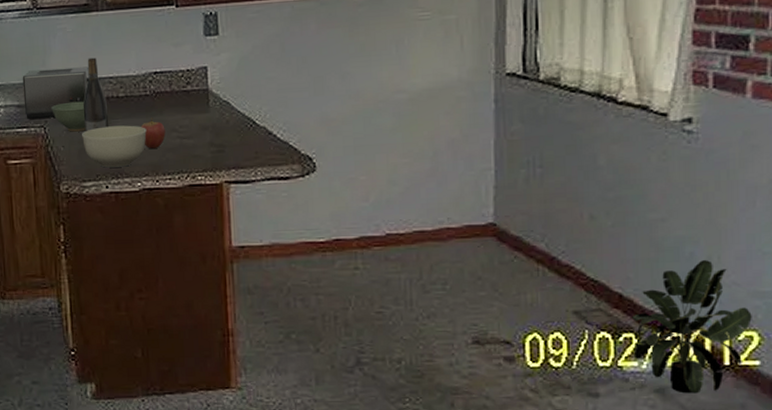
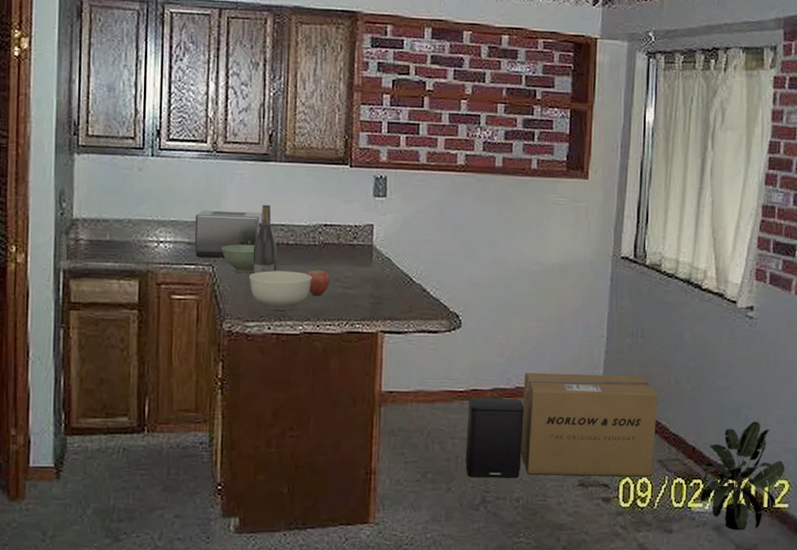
pedal bin: none [331,246,400,337] -> present [465,396,524,478]
box: none [395,213,568,333] -> present [520,373,658,477]

